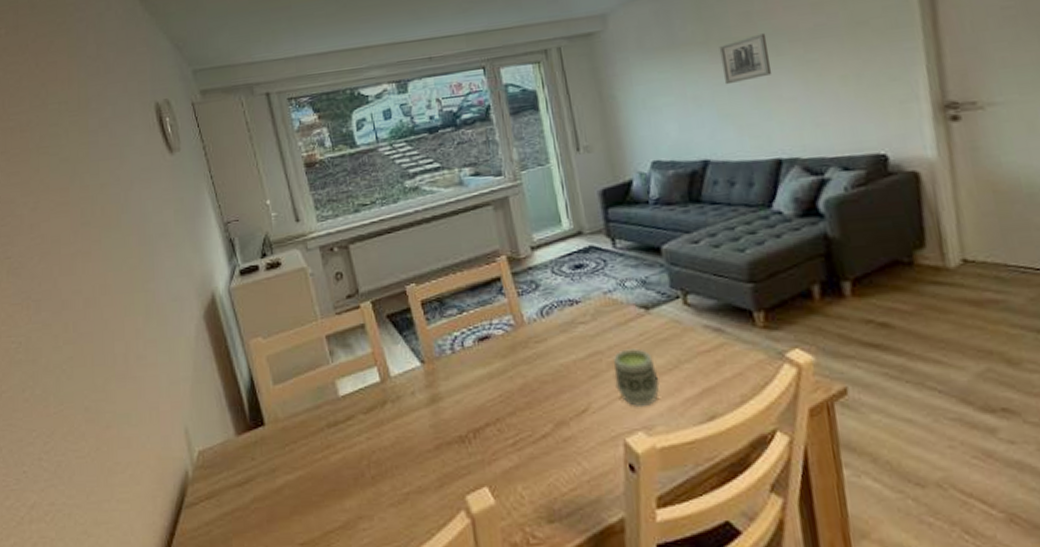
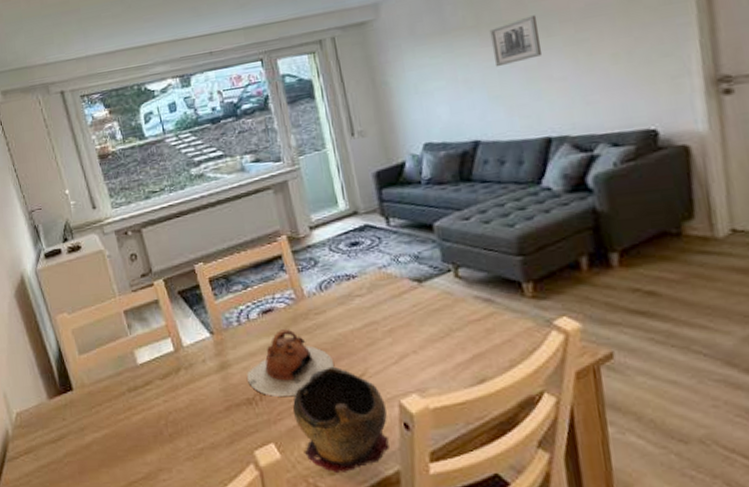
teapot: none [460,358,554,434] -> present [247,329,334,396]
decorative bowl: none [509,400,614,522] -> present [292,366,390,474]
cup: present [612,348,660,408] -> none [387,318,433,372]

